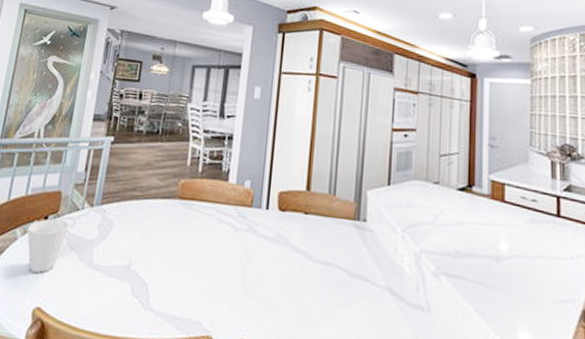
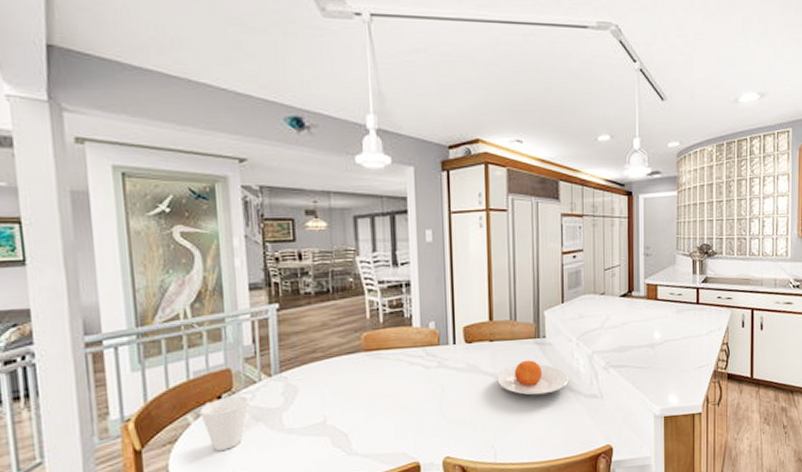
plate: none [307,243,390,291] -> present [497,360,569,395]

